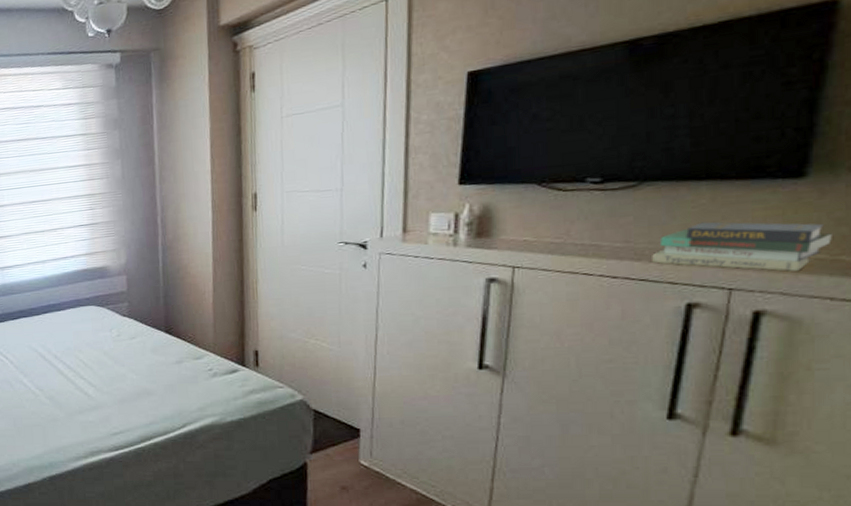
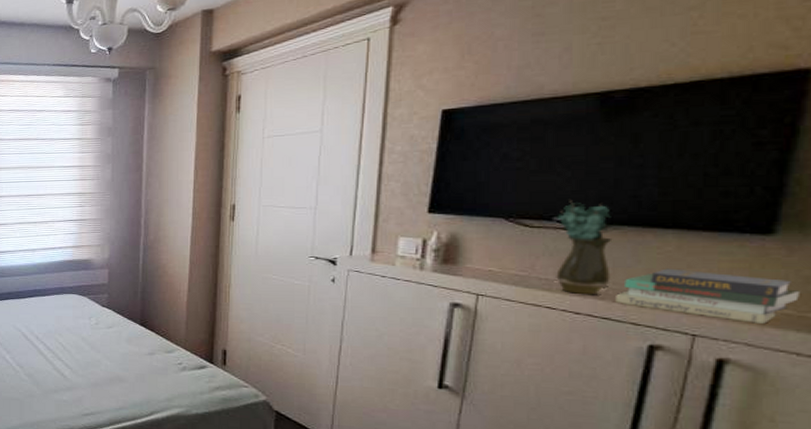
vase: none [590,158,646,258] -> present [556,200,611,295]

